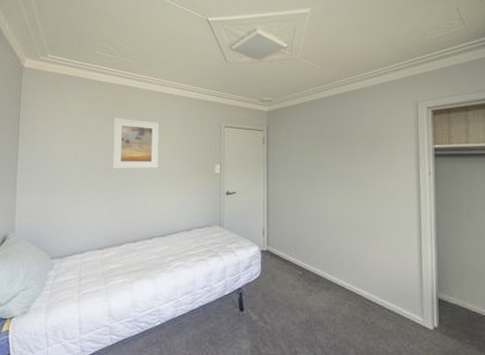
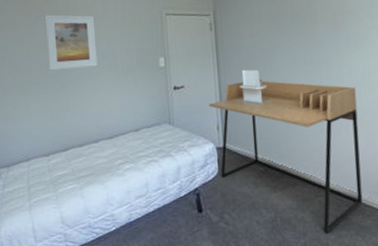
desk: none [256,192,387,336] -> present [208,81,363,234]
letter holder: none [281,182,314,214] -> present [236,69,273,105]

